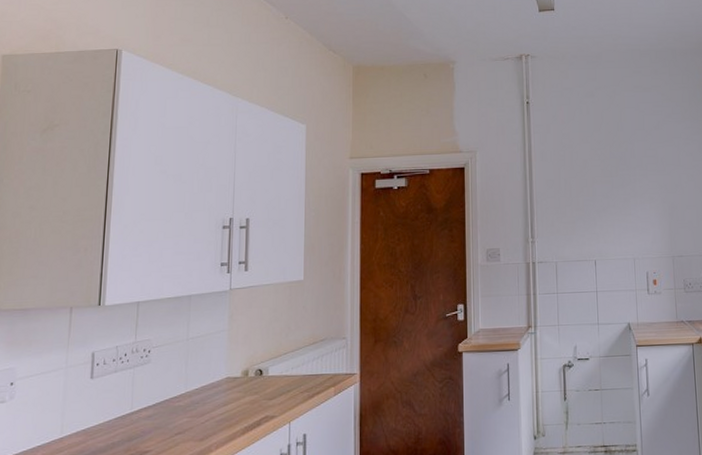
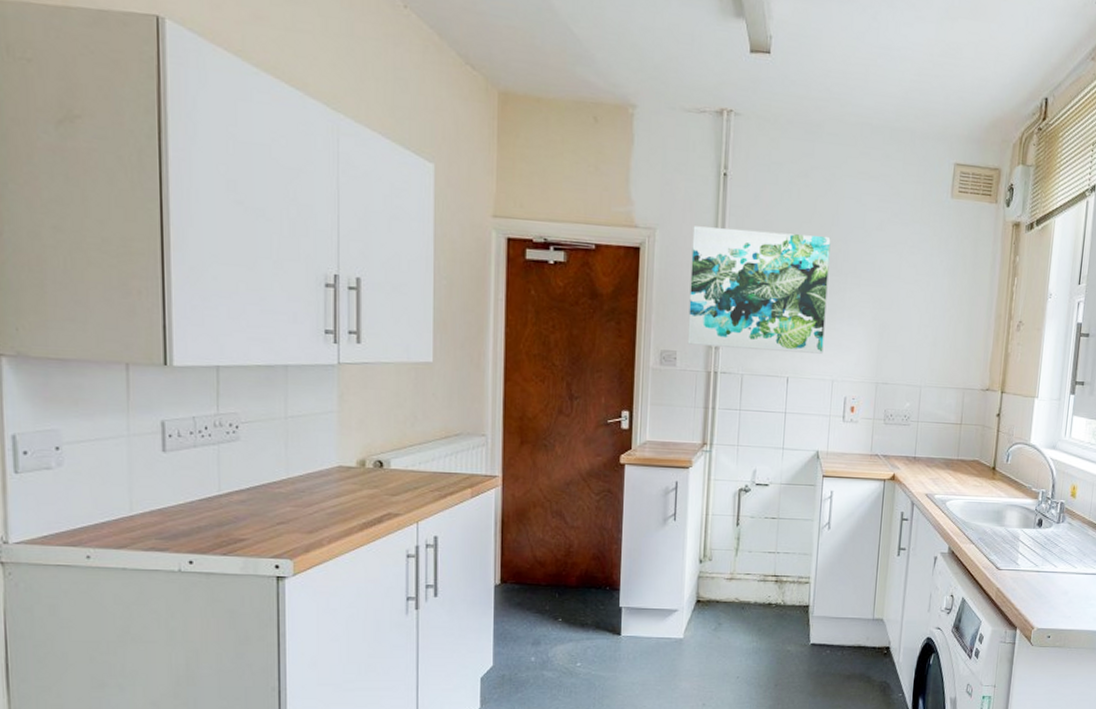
wall art: none [505,139,623,242] -> present [687,226,831,354]

